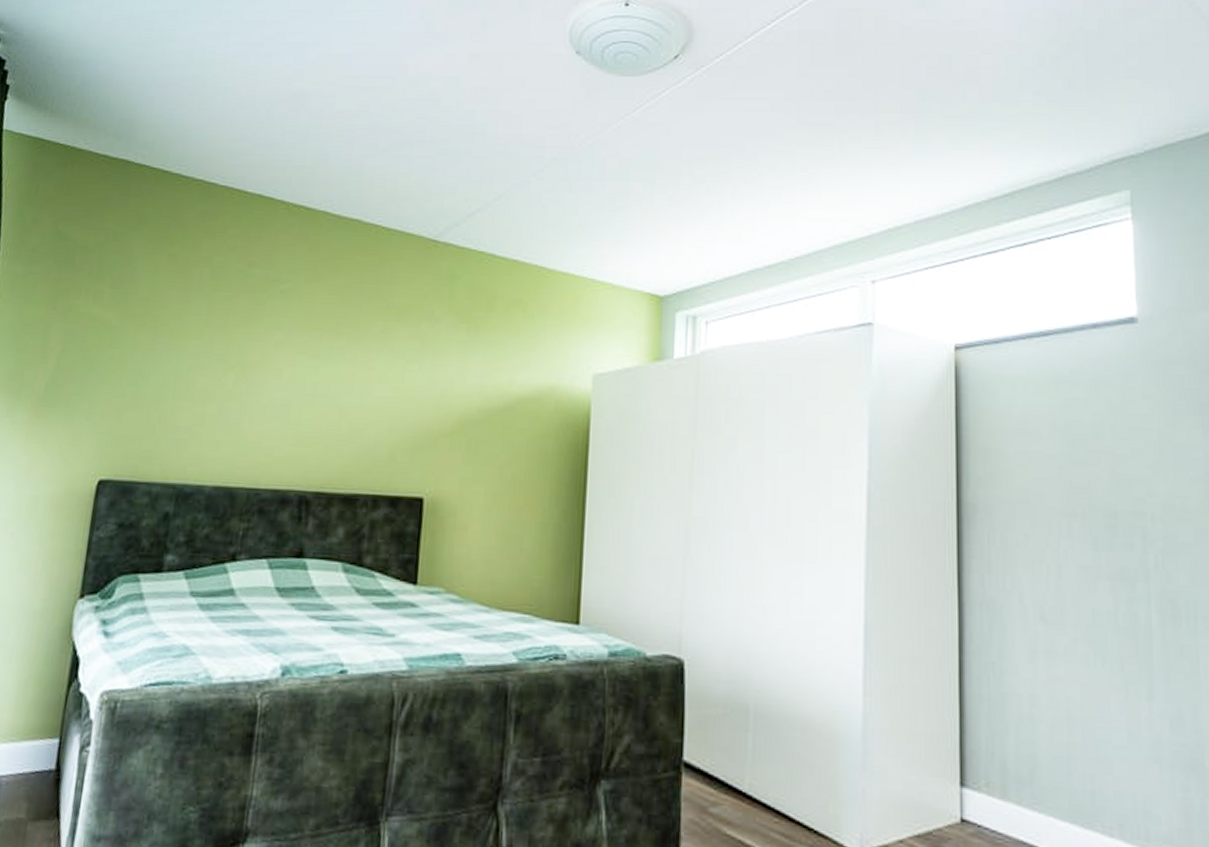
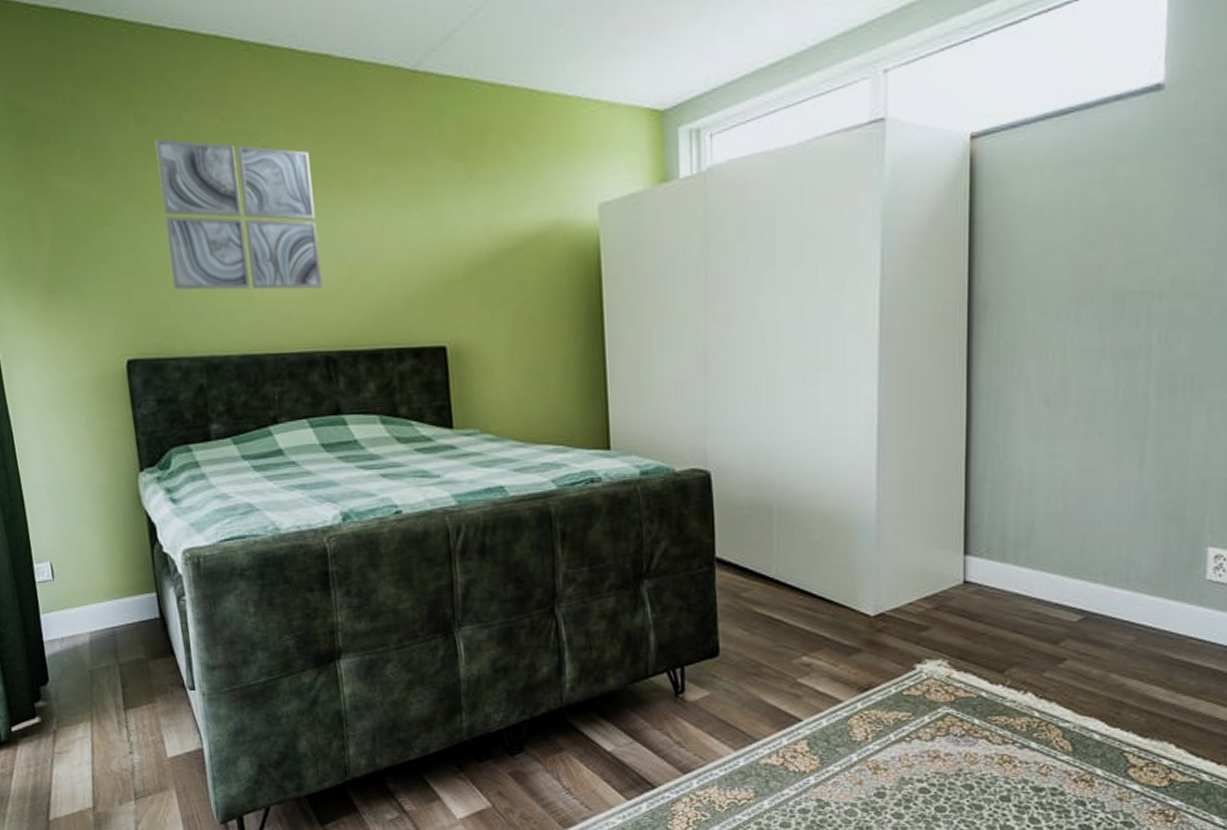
wall art: none [164,276,324,428] -> present [155,138,322,290]

